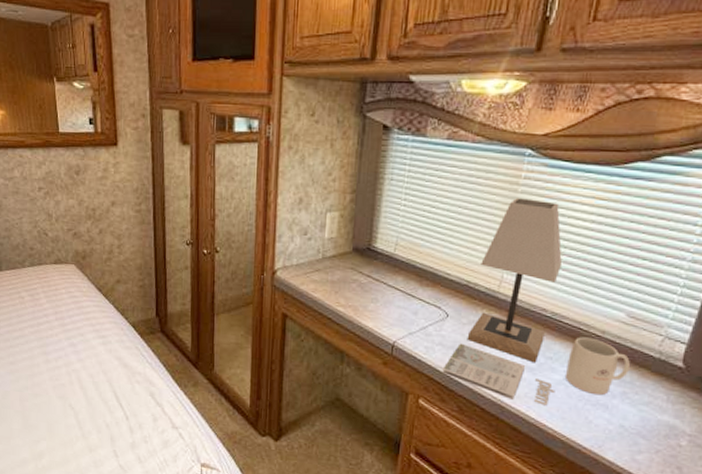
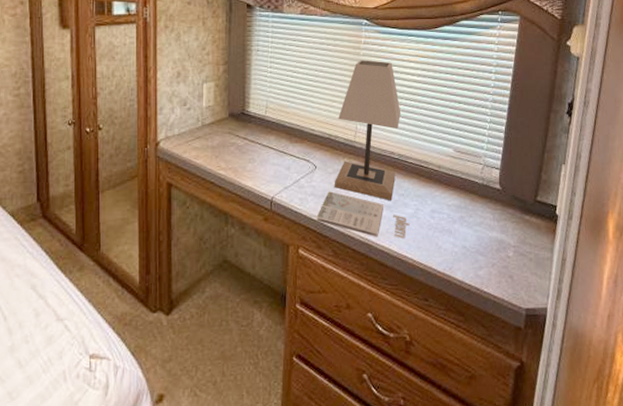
mug: present [565,337,631,396] -> none [415,173,463,223]

